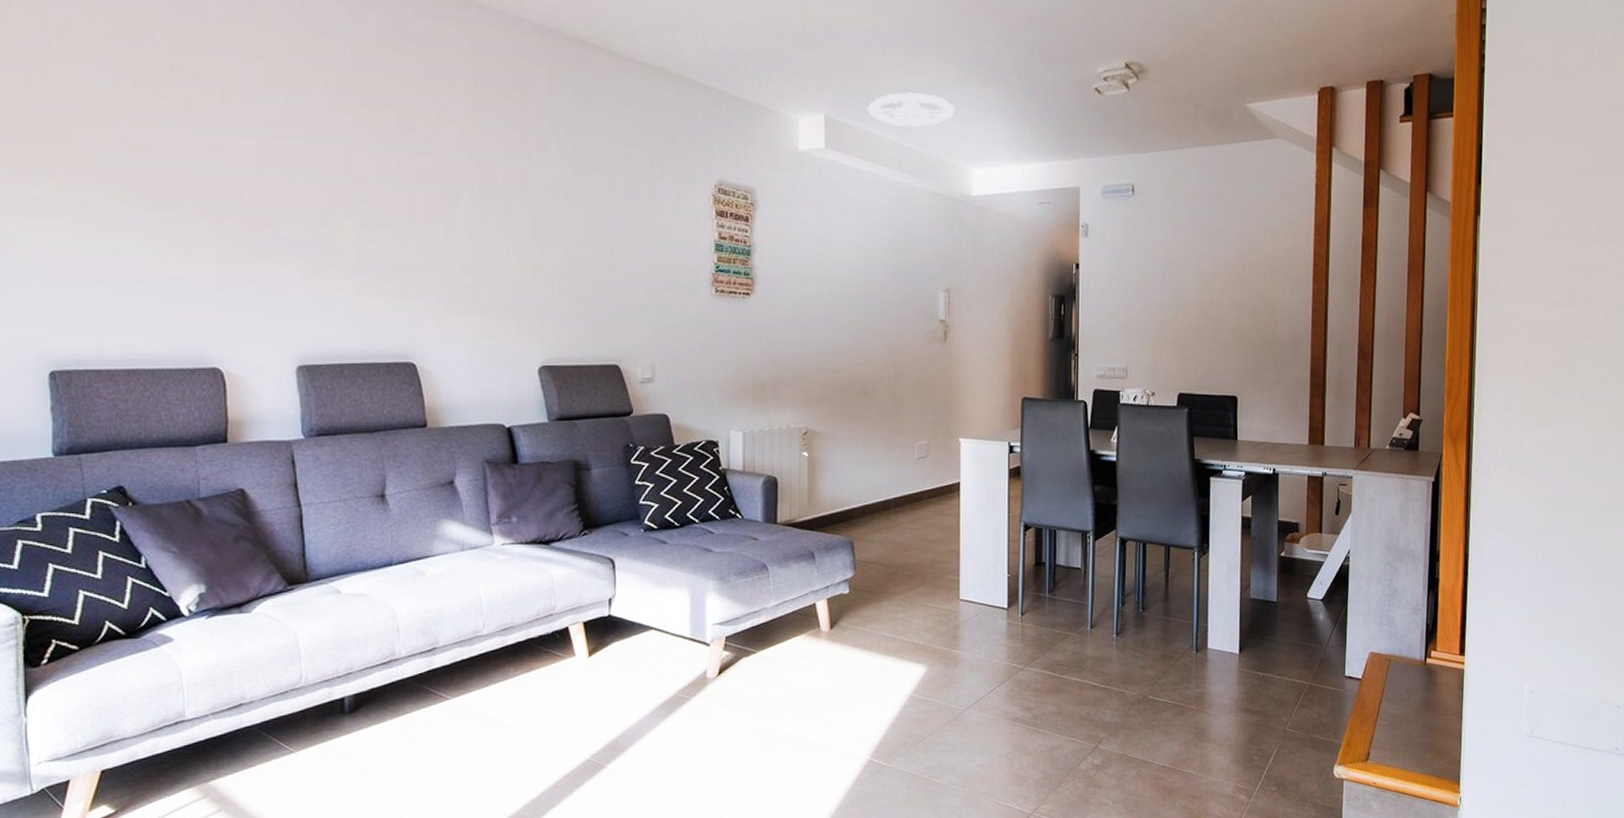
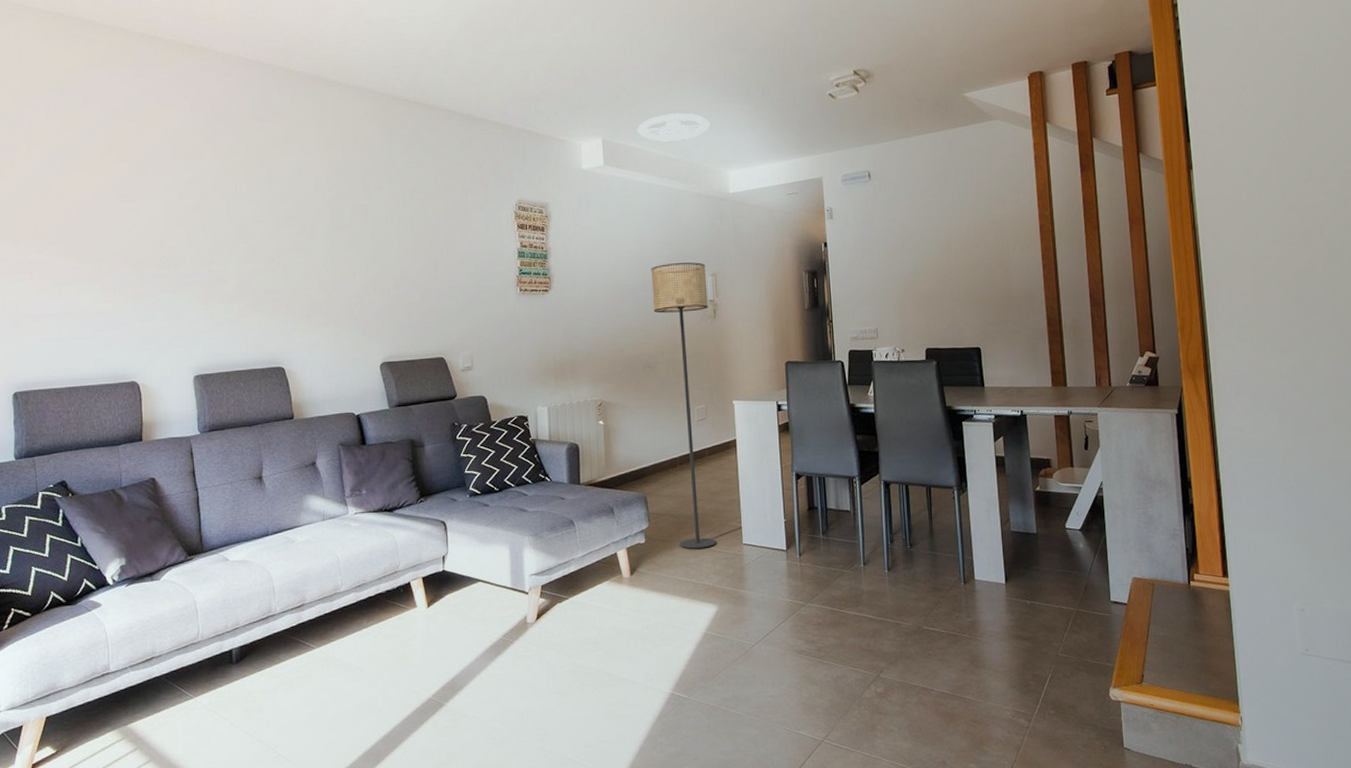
floor lamp: none [874,273,939,603] -> present [651,262,717,549]

